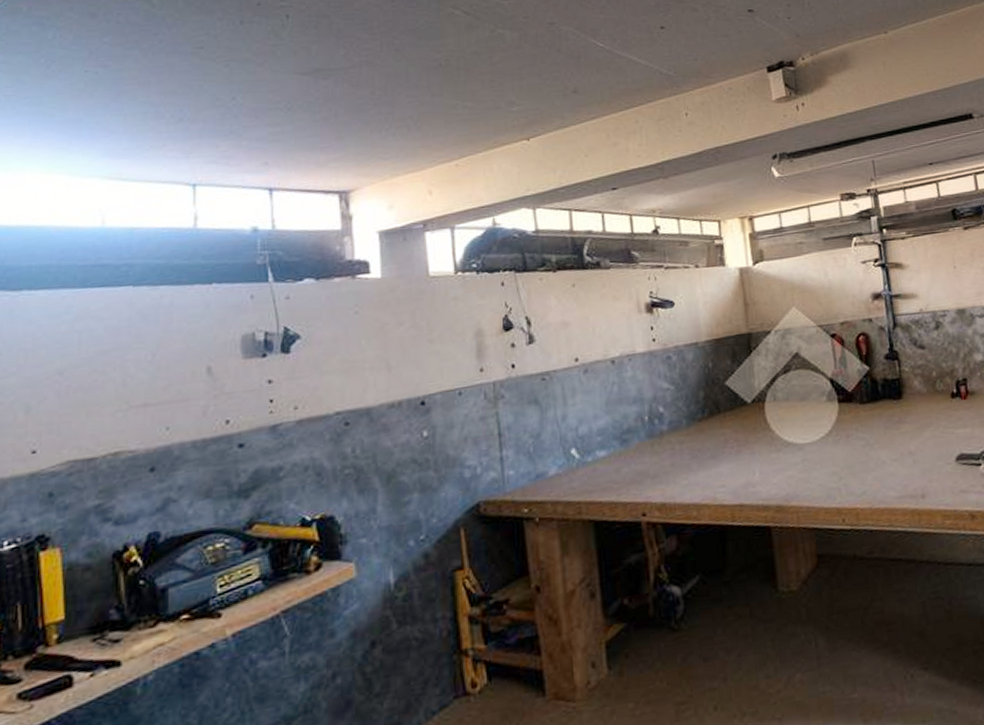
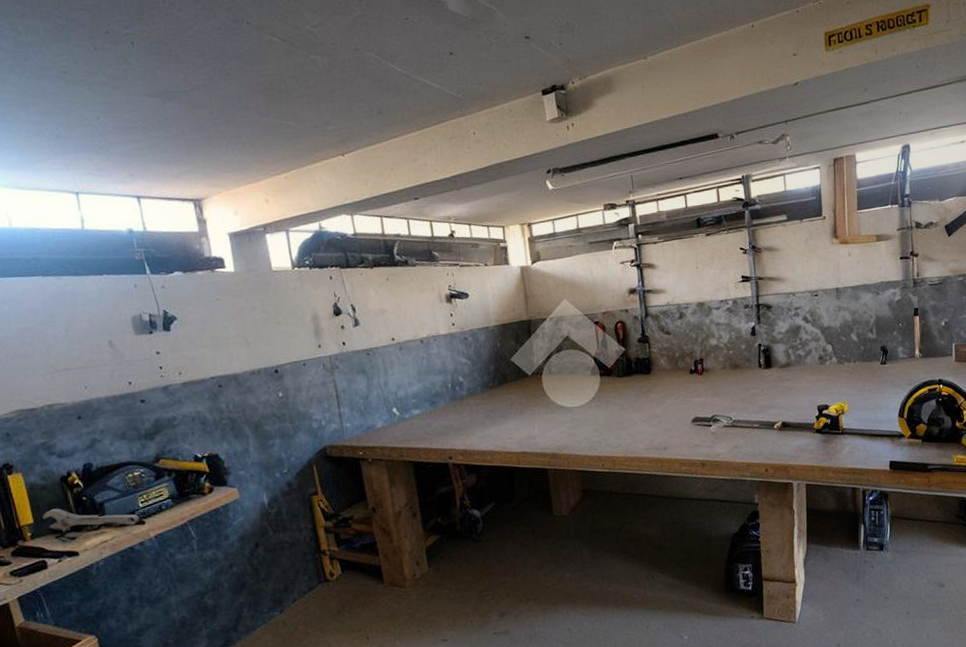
wrench: none [78,597,215,633] -> present [42,508,140,533]

